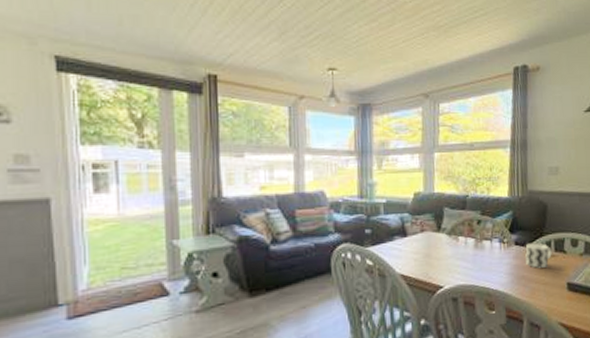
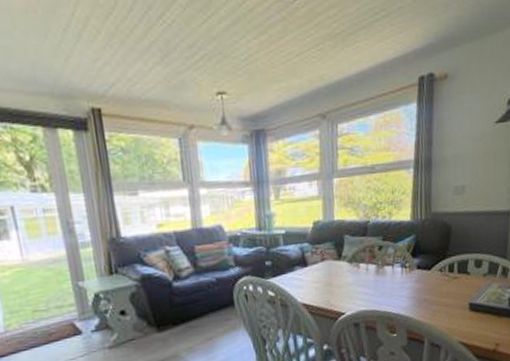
cup: present [525,243,552,268] -> none [427,265,455,291]

